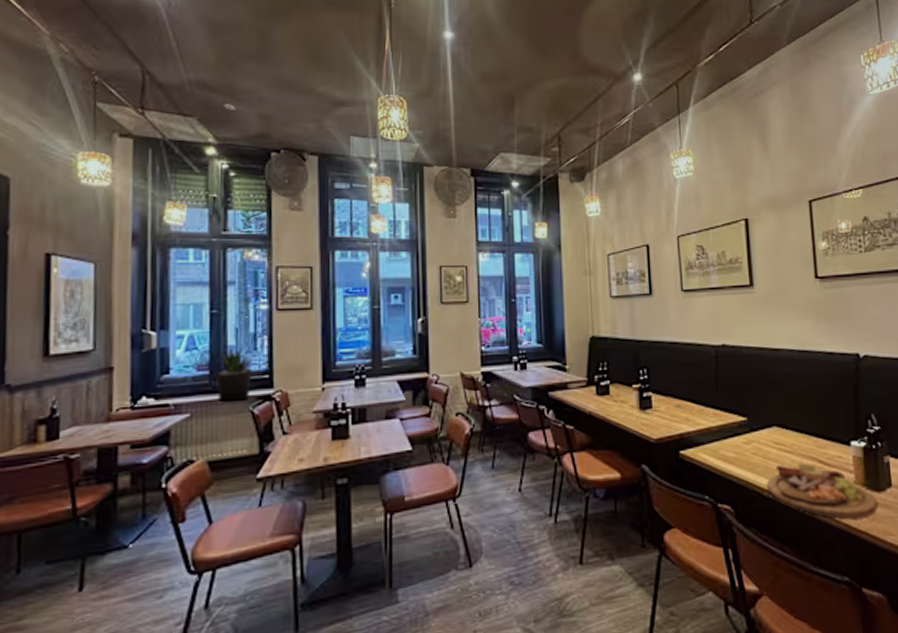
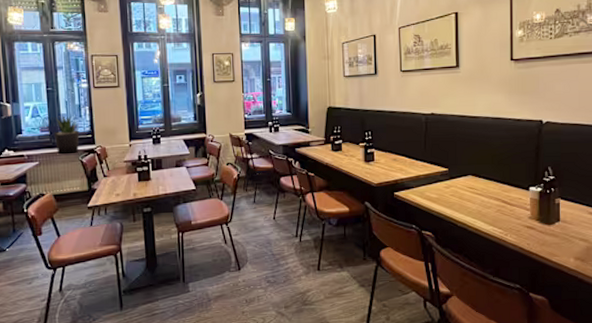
food platter: present [767,463,878,519] -> none [461,203,547,244]

